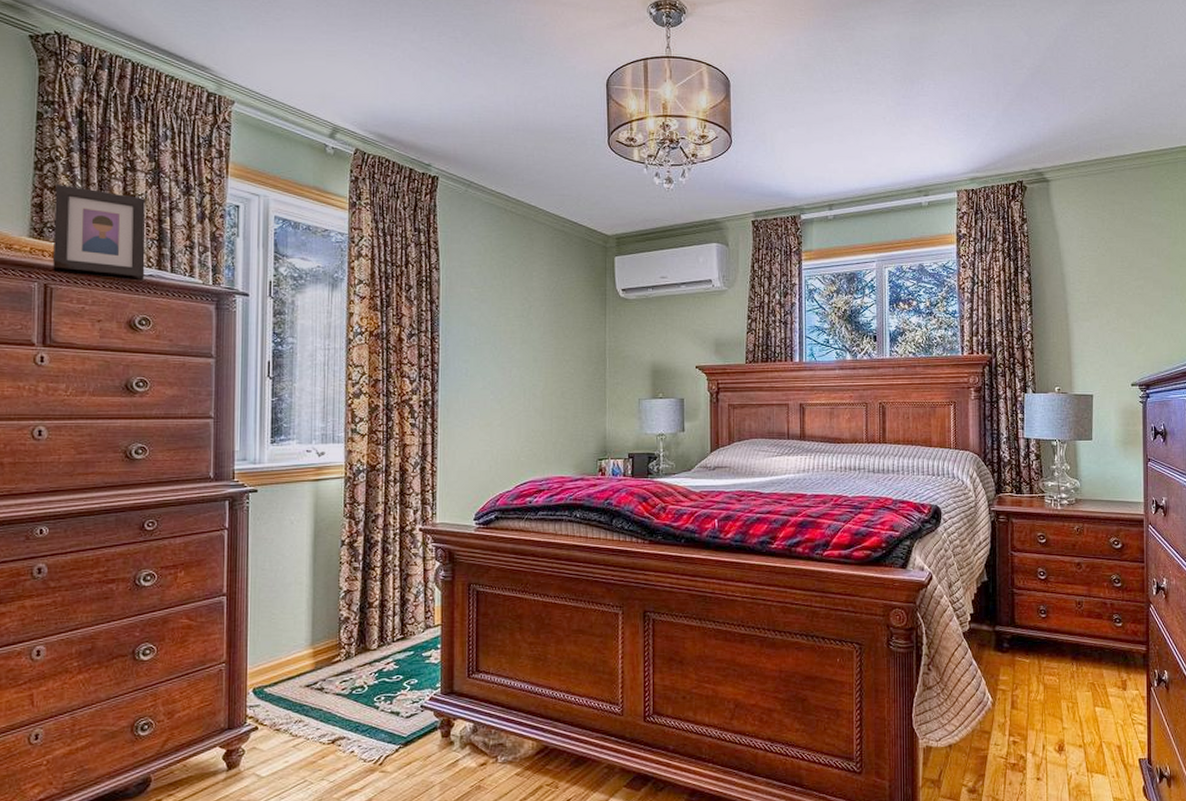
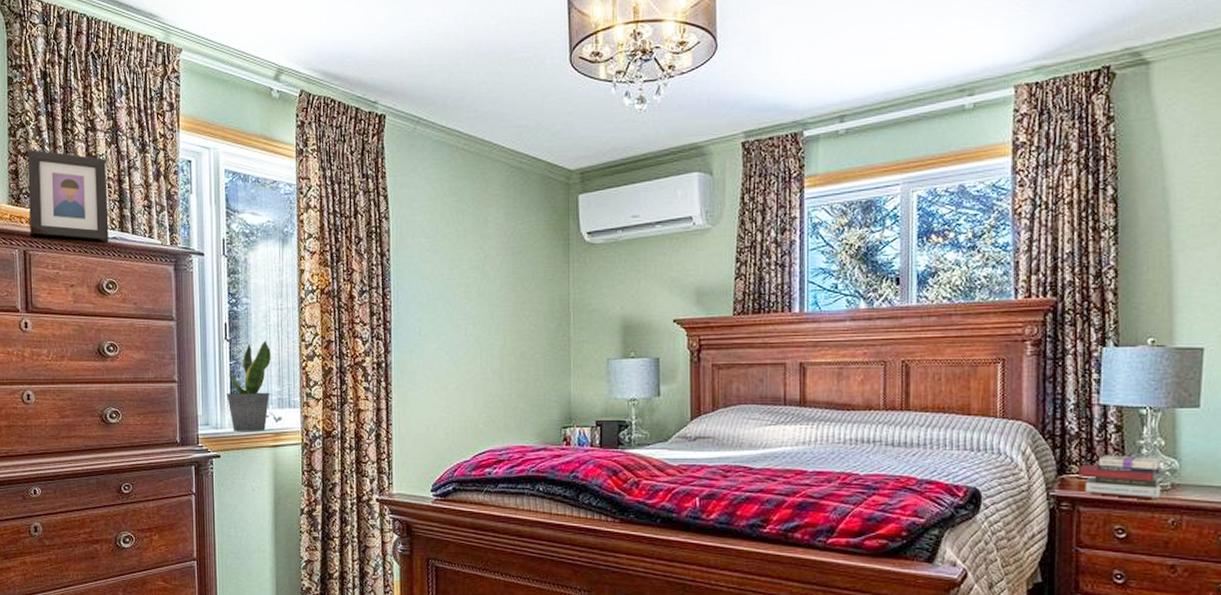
potted plant: none [266,378,316,467] -> present [225,340,271,433]
books: none [1011,477,1069,512] -> present [1079,455,1162,500]

